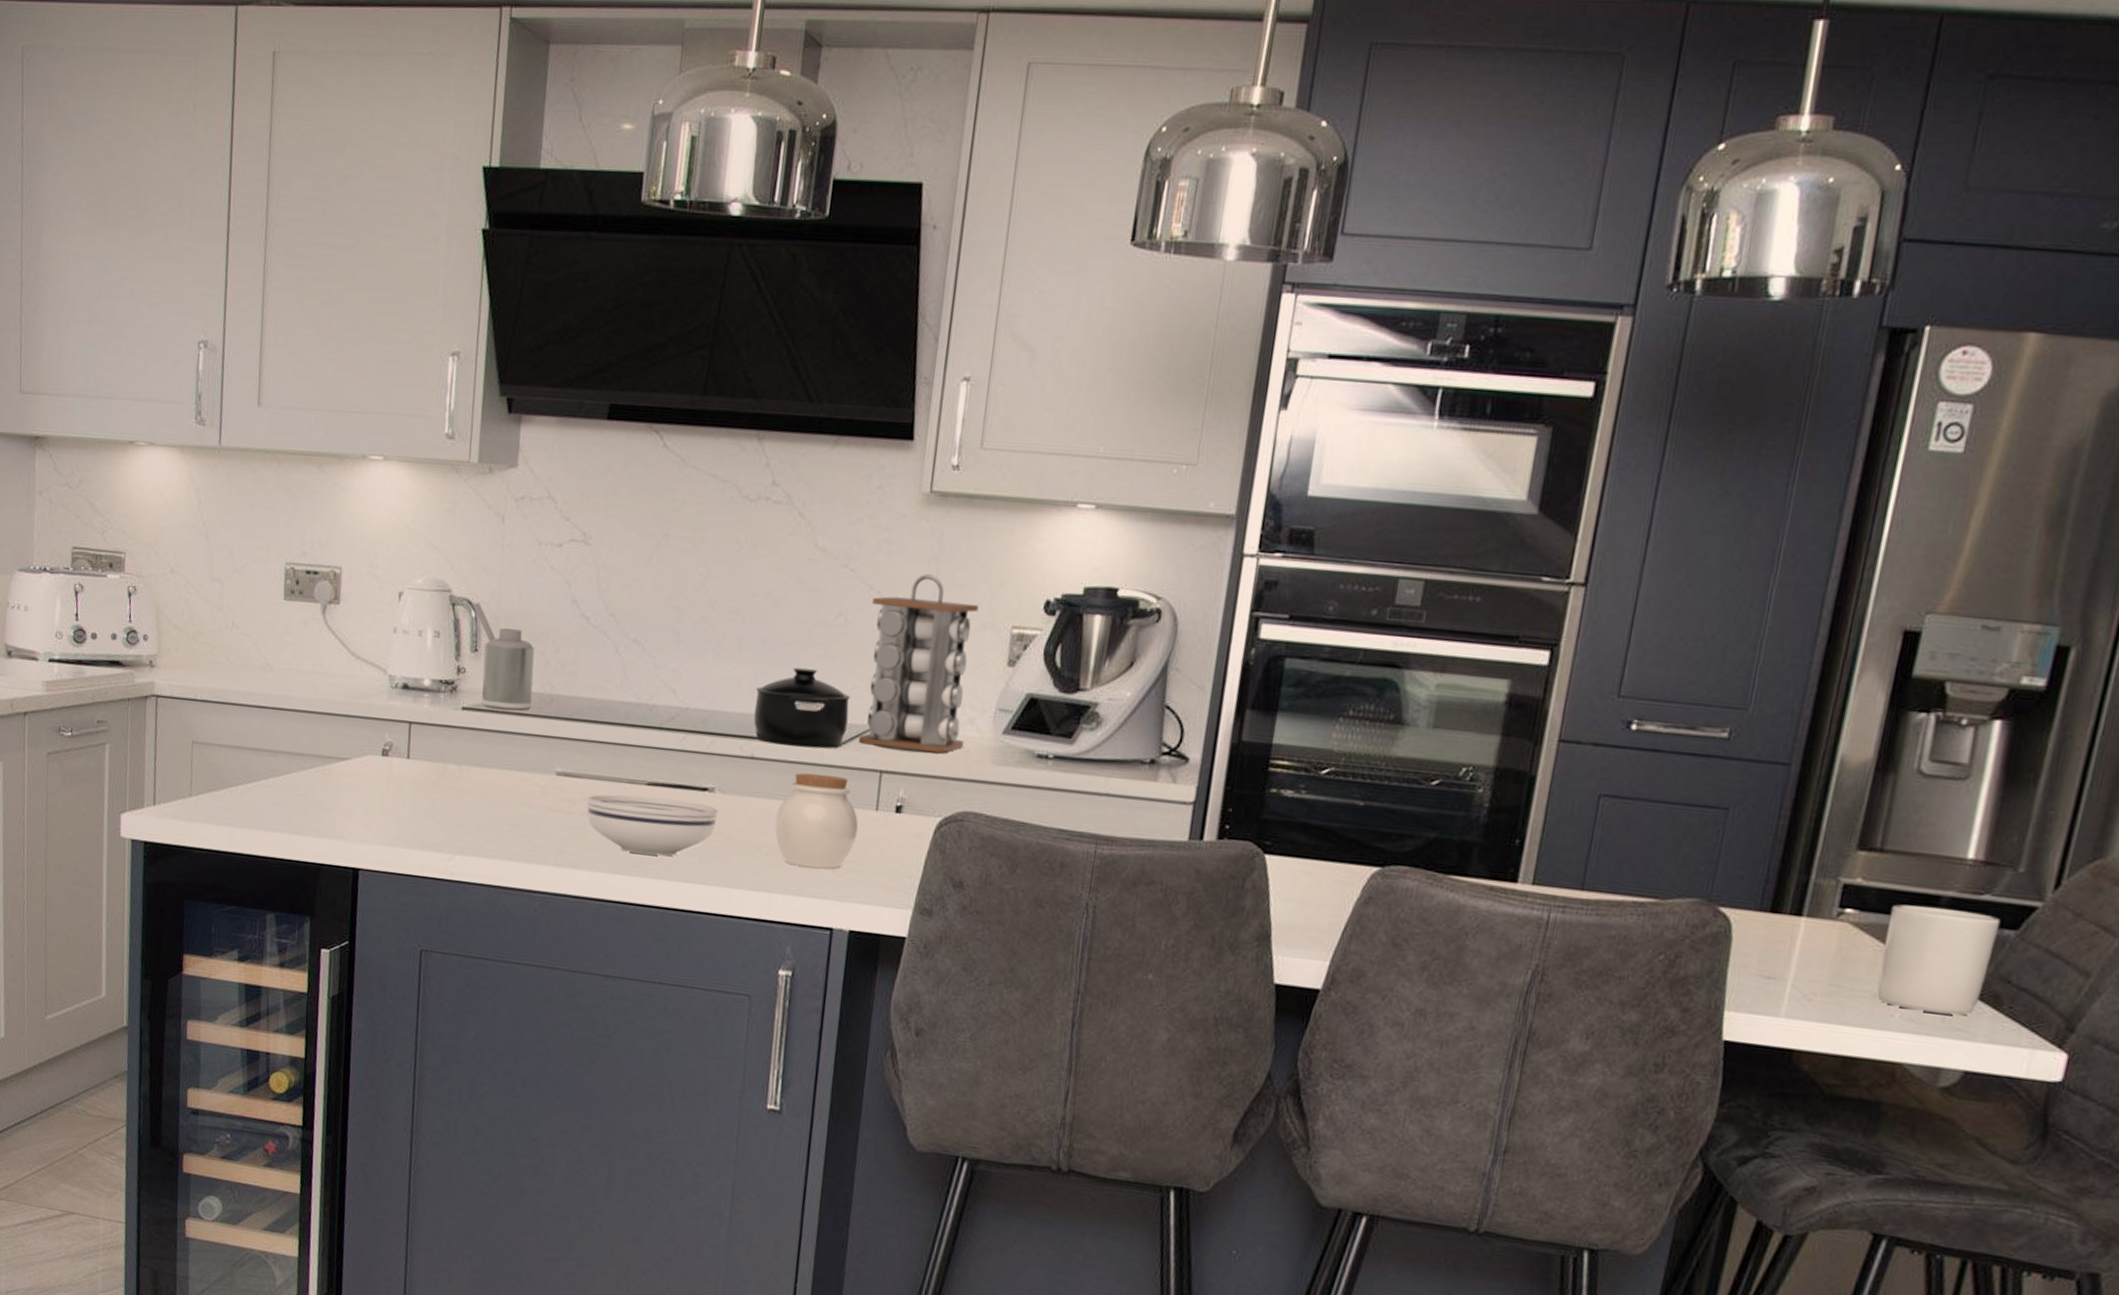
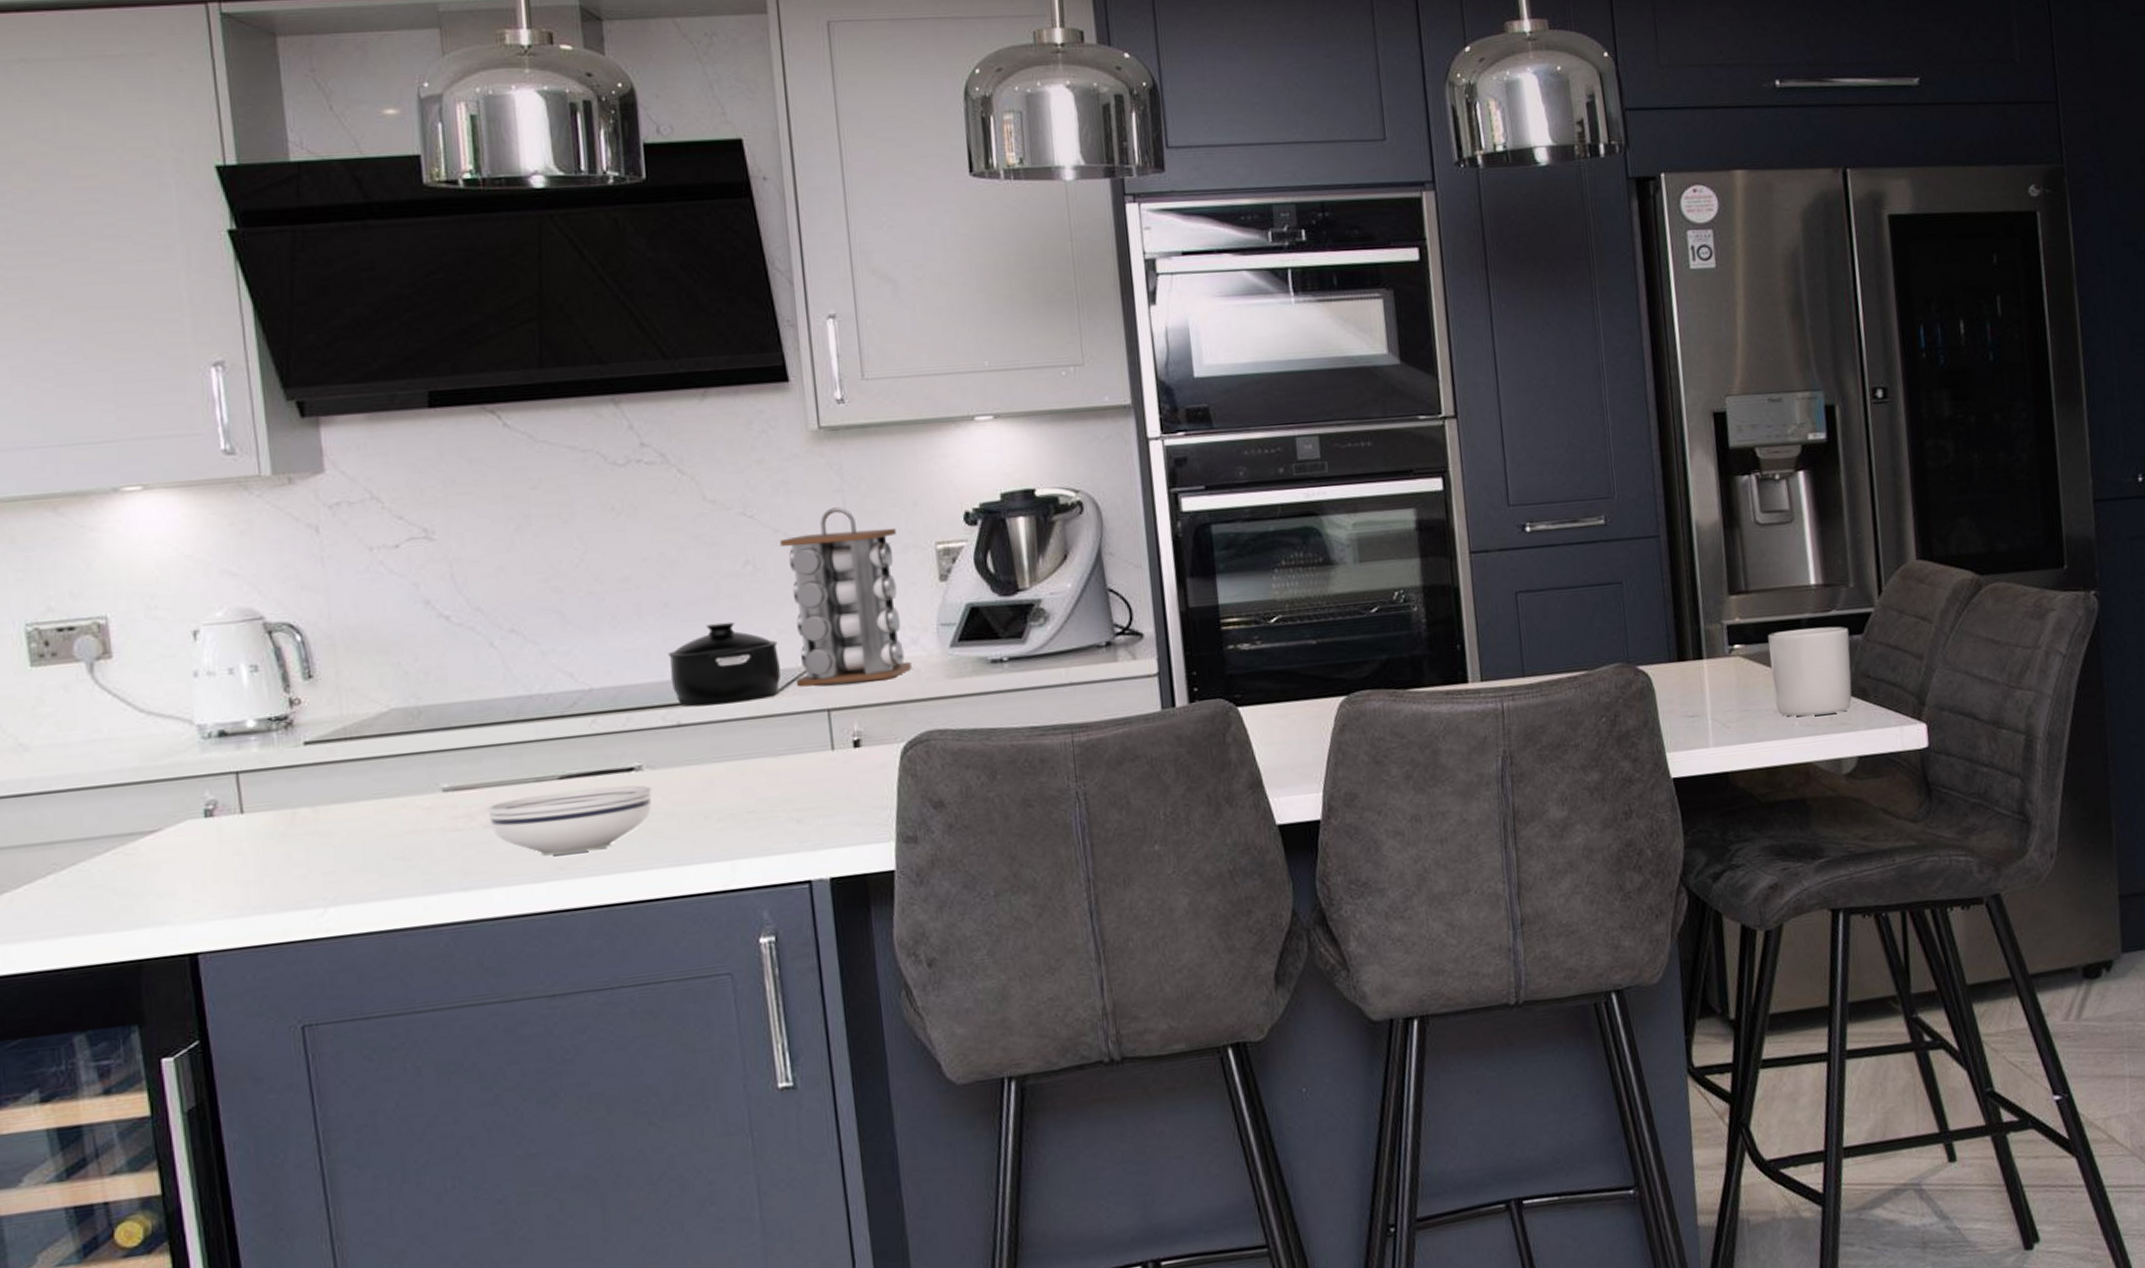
soap dispenser: present [473,602,535,712] -> none [296,624,395,737]
jar: present [774,773,859,870] -> none [720,724,817,826]

